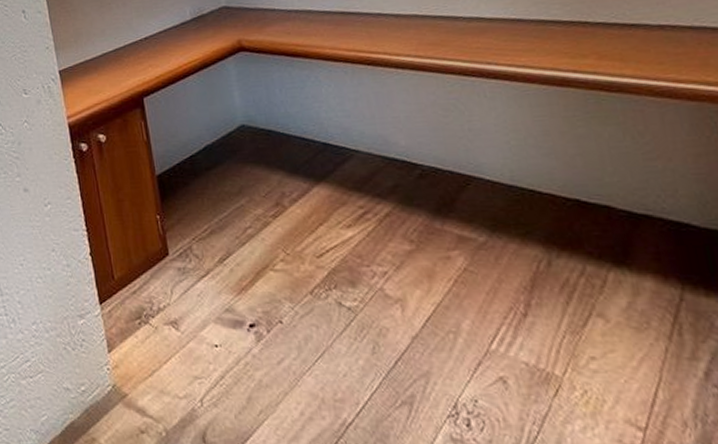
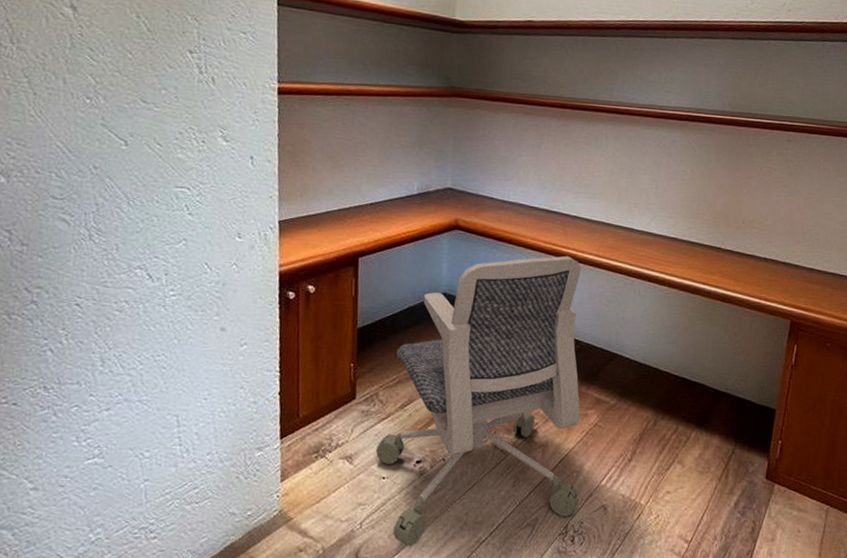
office chair: none [202,62,465,430] -> present [376,255,582,547]

